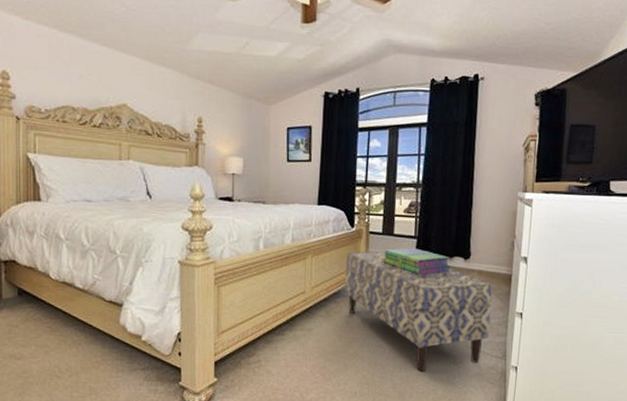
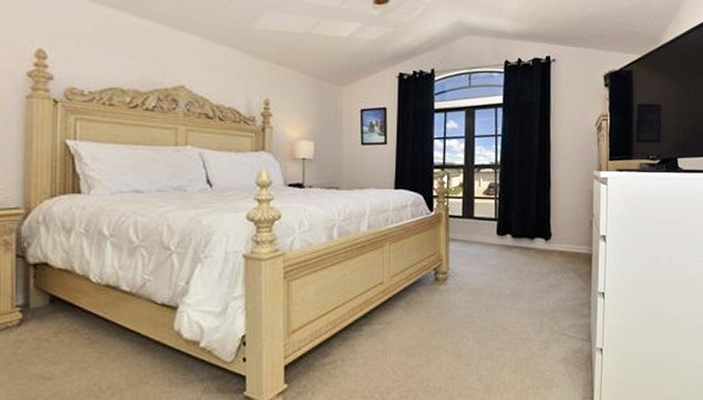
bench: present [345,250,493,372] -> none [425,234,574,361]
stack of books: present [382,248,451,276] -> none [463,231,532,260]

